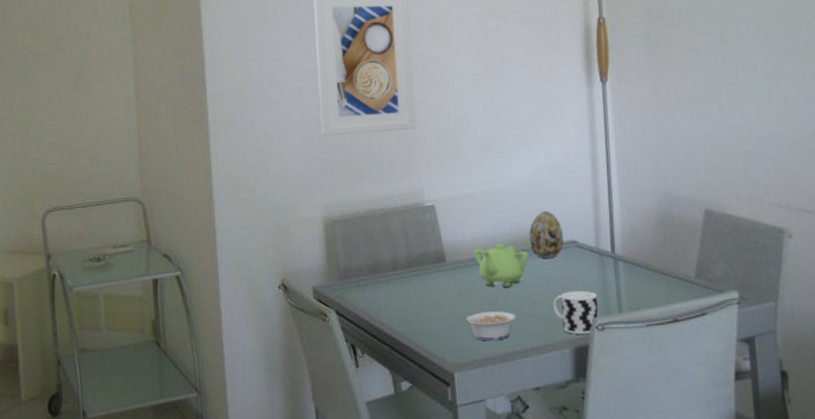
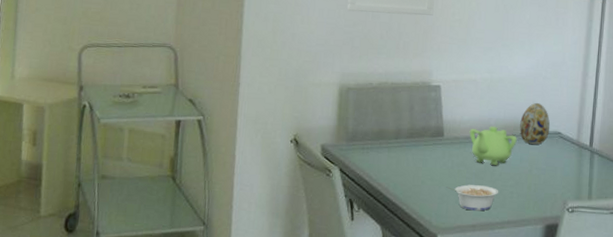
cup: present [553,290,598,334] -> none [532,175,572,214]

